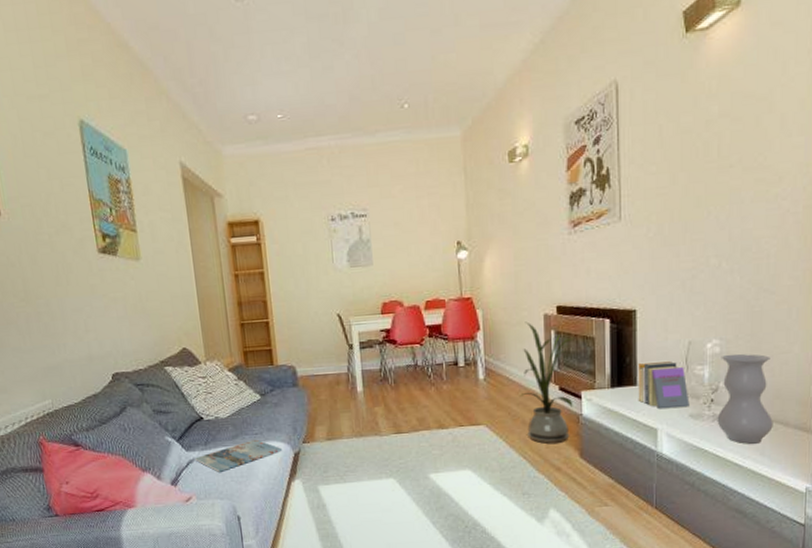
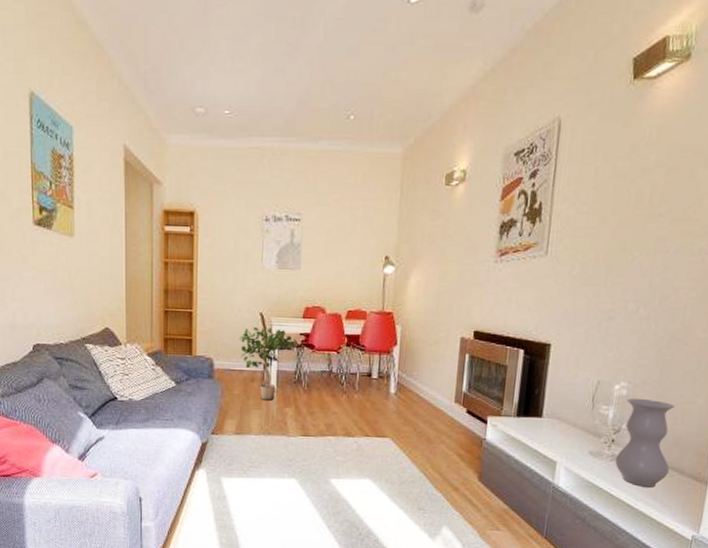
magazine: present [195,439,283,472] -> none [105,425,191,453]
potted plant: none [319,328,379,403] -> present [239,326,298,402]
house plant: present [520,321,576,444] -> none [428,342,489,464]
books: present [637,360,690,410] -> none [542,395,591,445]

